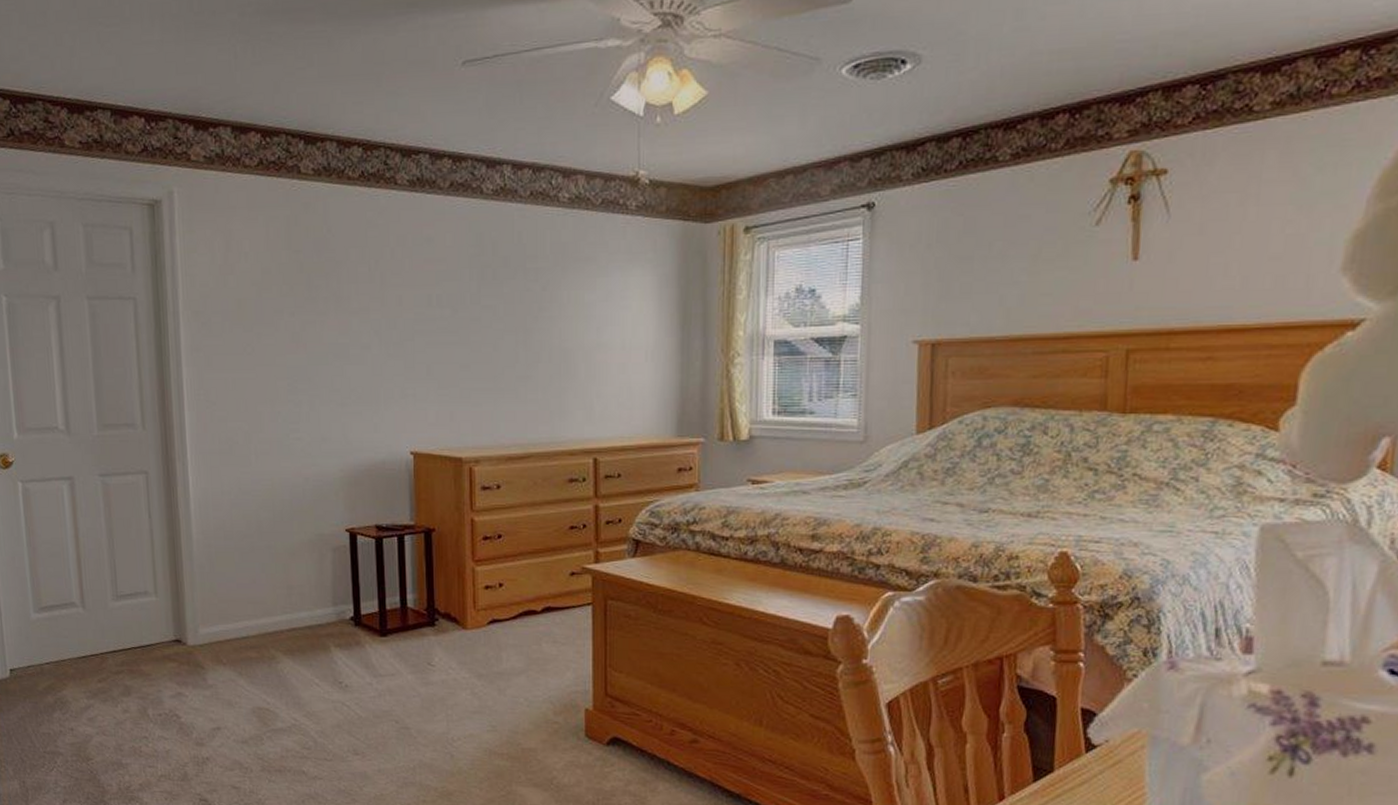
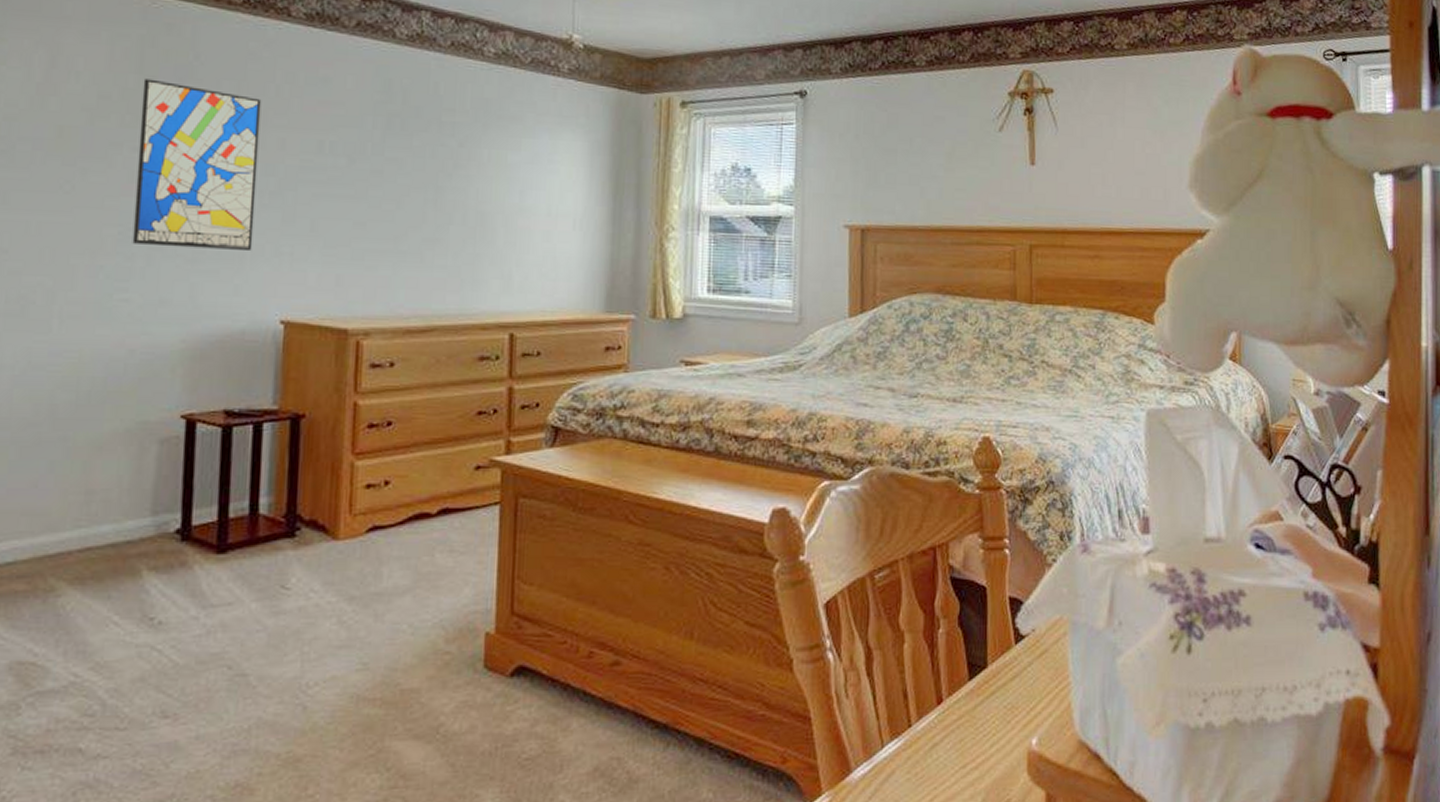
wall art: none [292,253,385,395] -> present [132,78,262,252]

